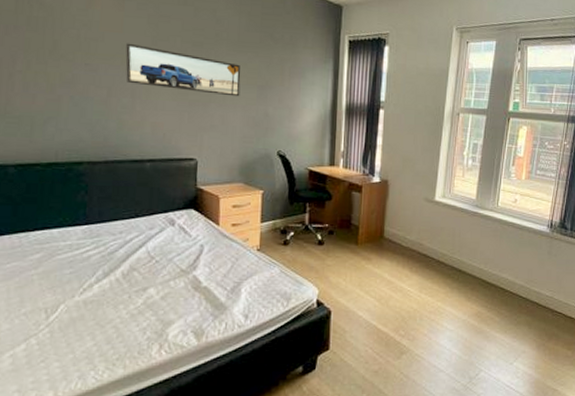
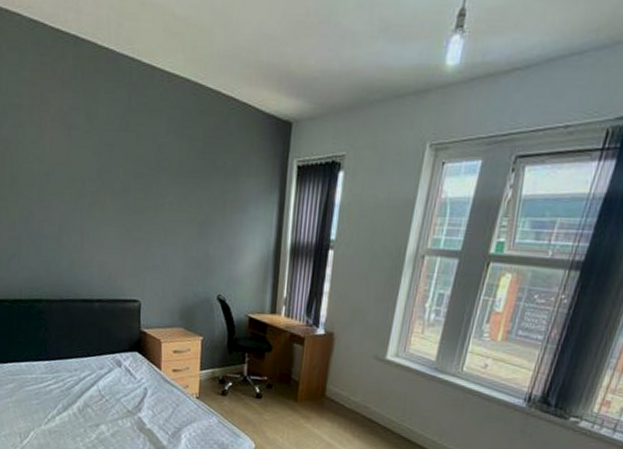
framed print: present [125,43,241,97] -> none [74,176,182,234]

